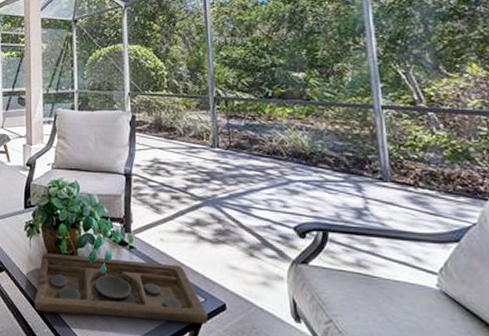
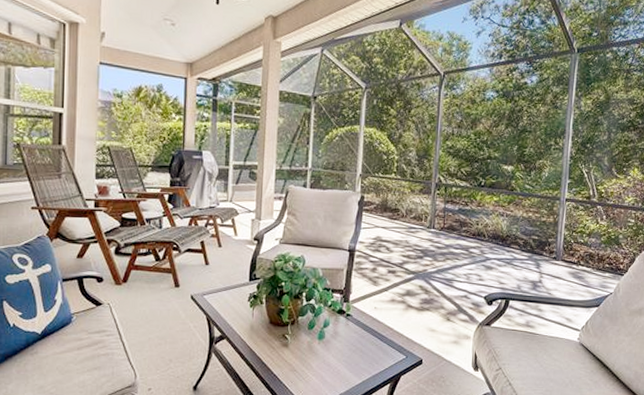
decorative tray: present [34,252,208,325] -> none [253,321,407,377]

